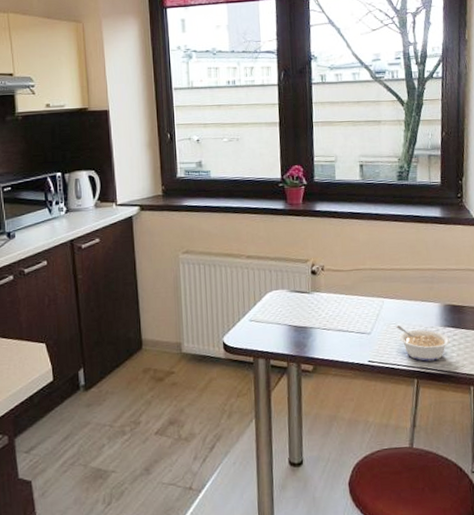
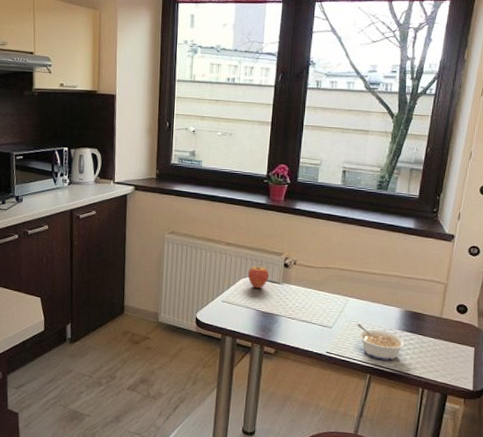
fruit: none [273,273,296,302] -> present [247,263,269,289]

